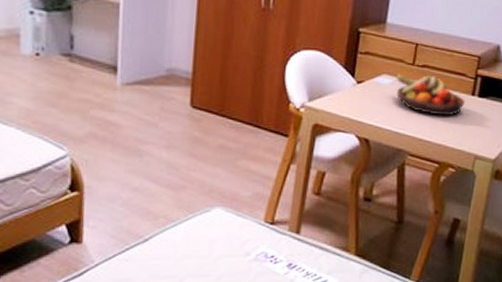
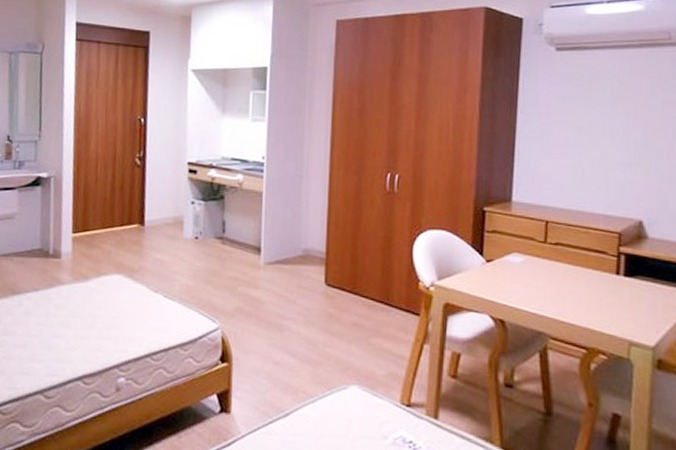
fruit bowl: present [395,73,465,117] -> none [527,252,609,297]

